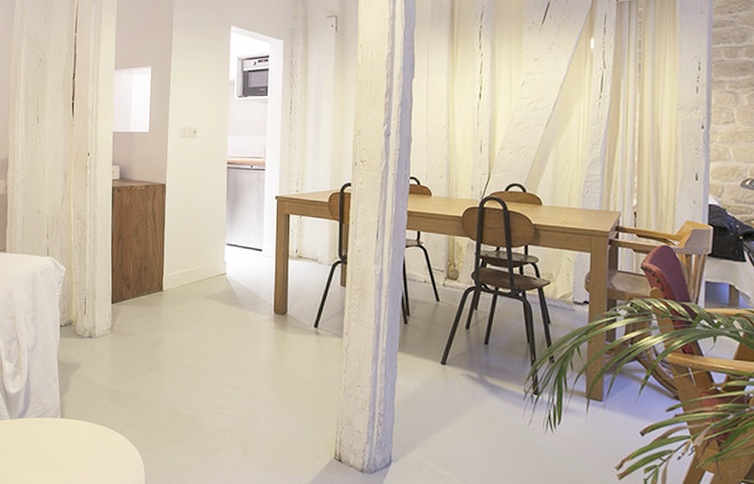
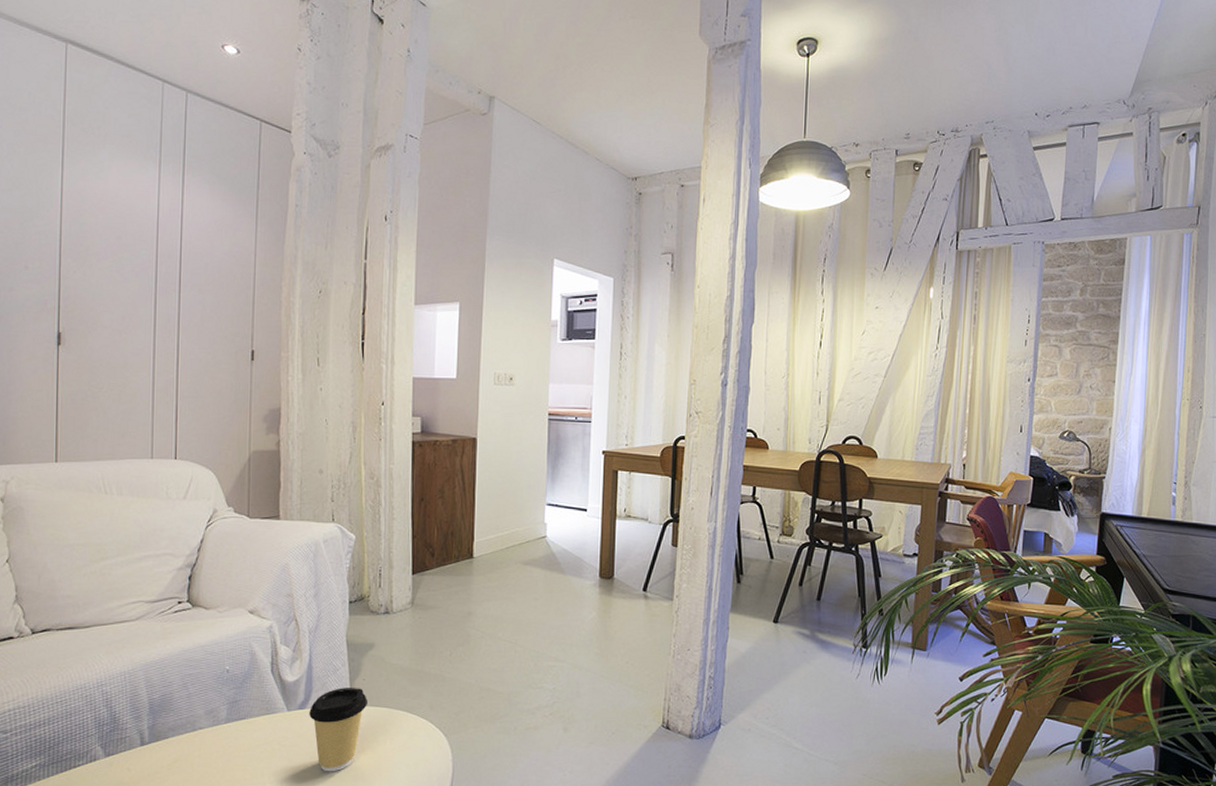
coffee cup: none [27,401,74,477] -> present [309,688,367,772]

